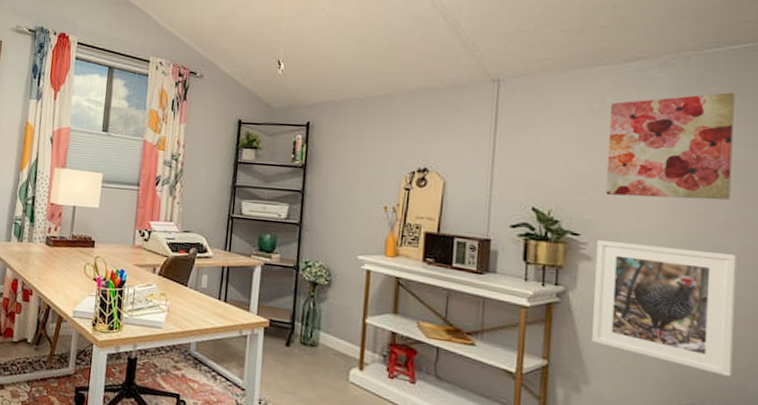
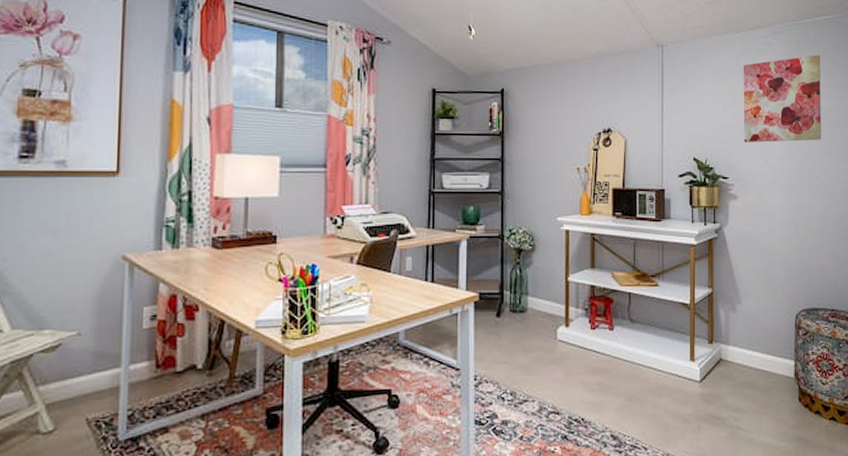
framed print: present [592,240,737,376] -> none [741,181,829,278]

